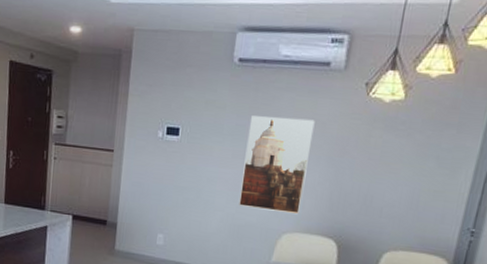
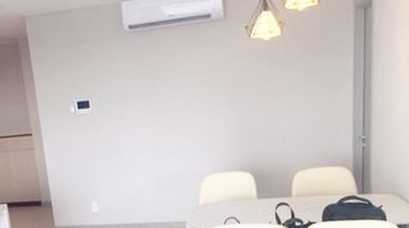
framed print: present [239,116,315,215] -> none [151,68,214,160]

